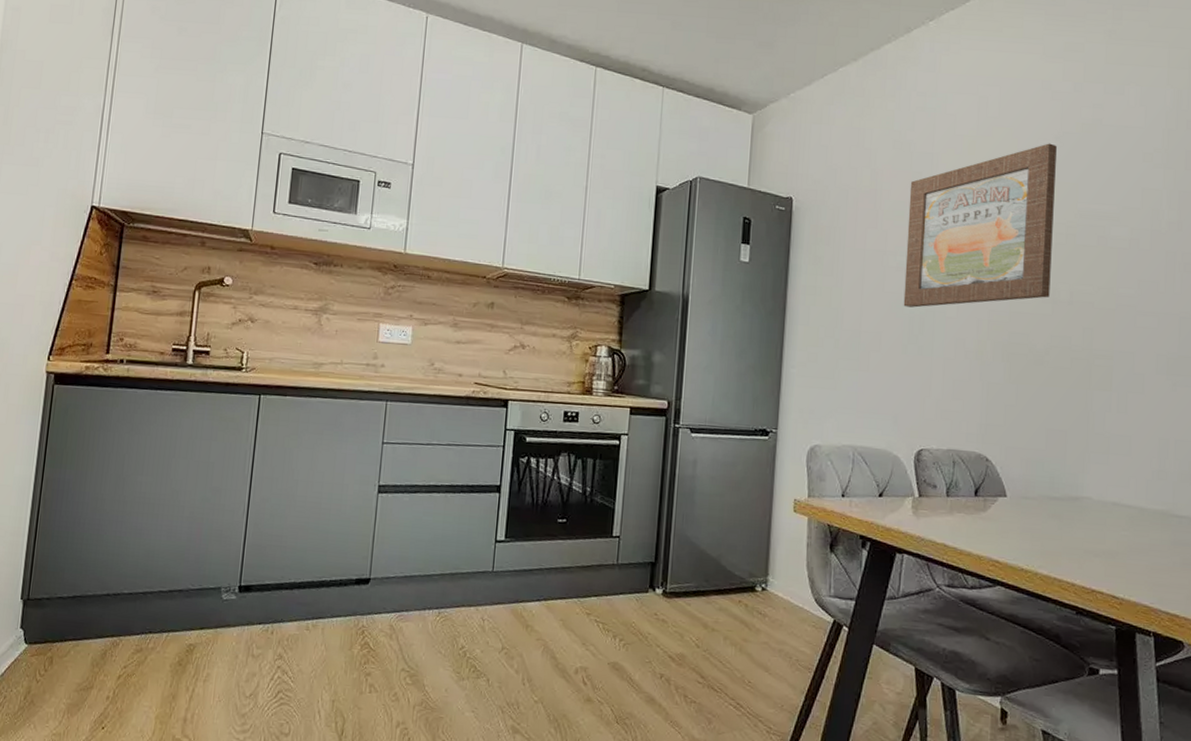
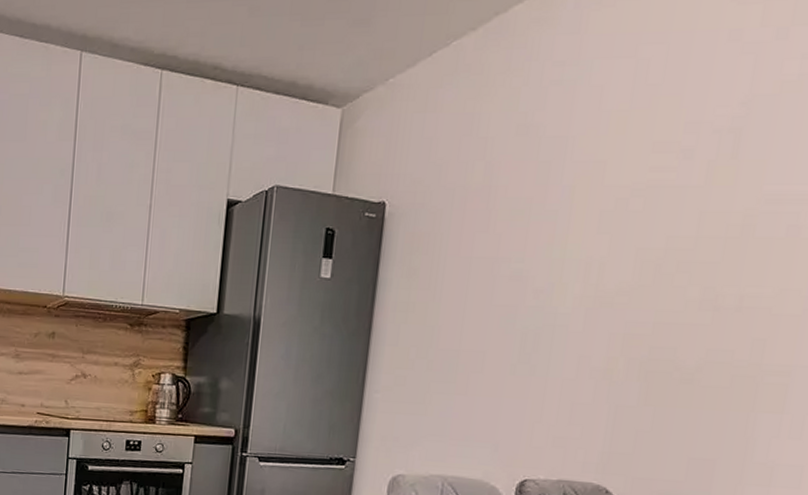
wall art: present [903,143,1057,308] -> none [515,111,742,322]

